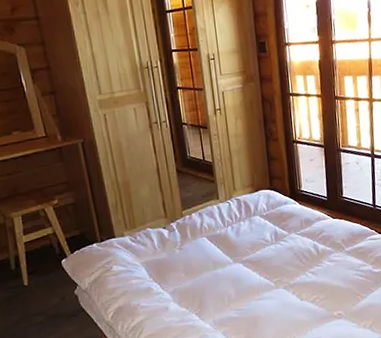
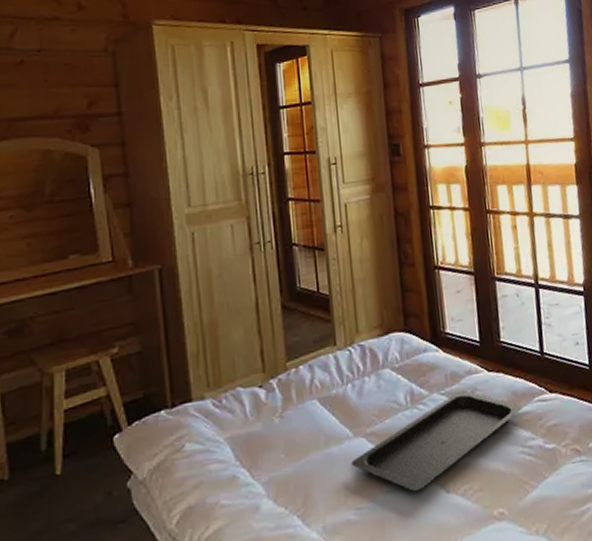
serving tray: none [232,232,358,300] -> present [351,391,523,492]

